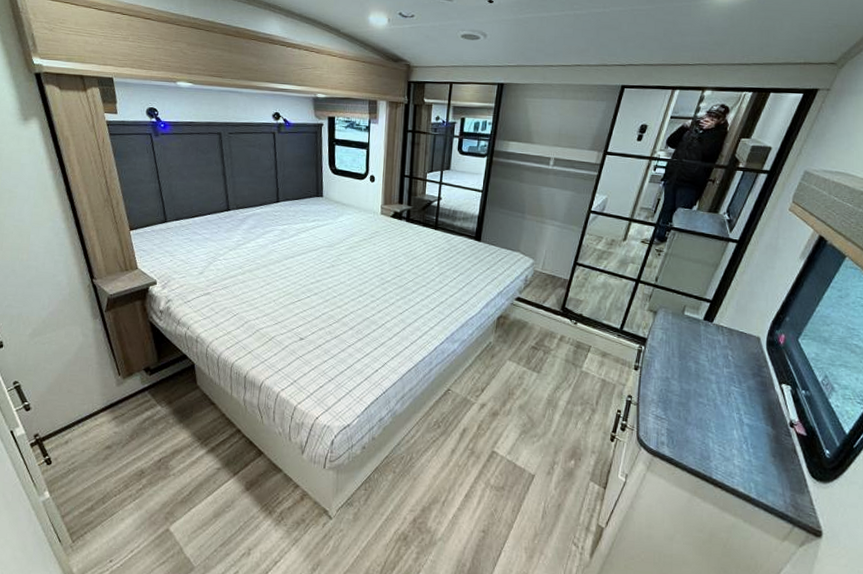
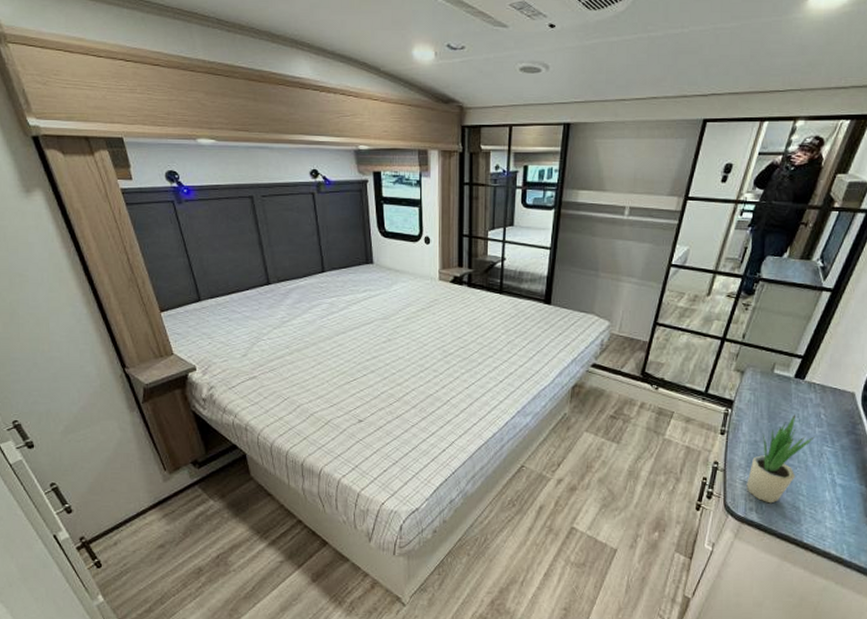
potted plant: none [658,355,723,439] -> present [746,415,815,504]

